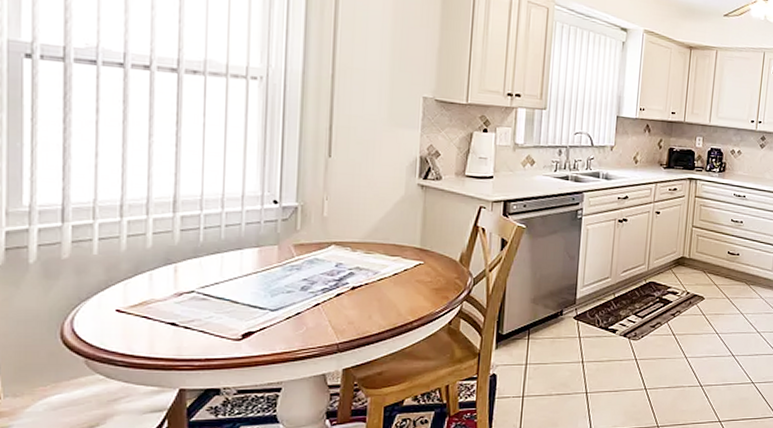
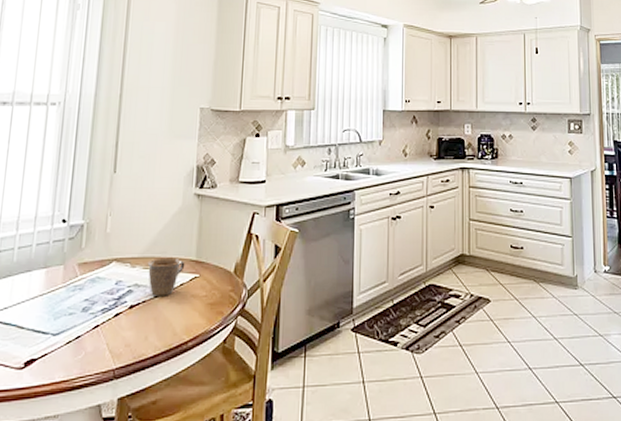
mug: none [369,243,409,280] -> present [147,257,185,296]

